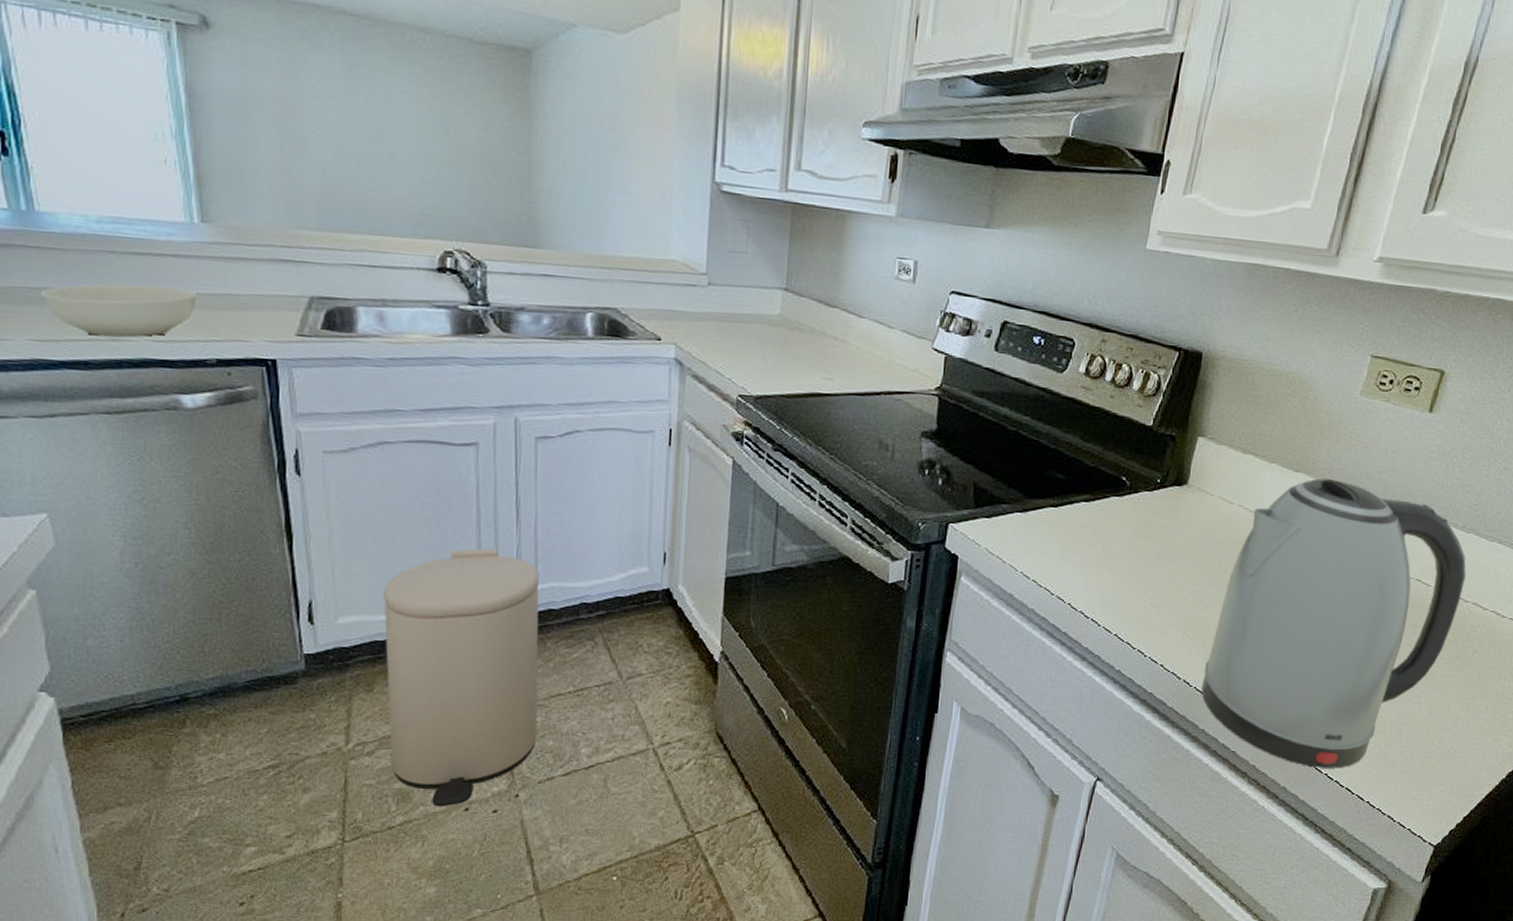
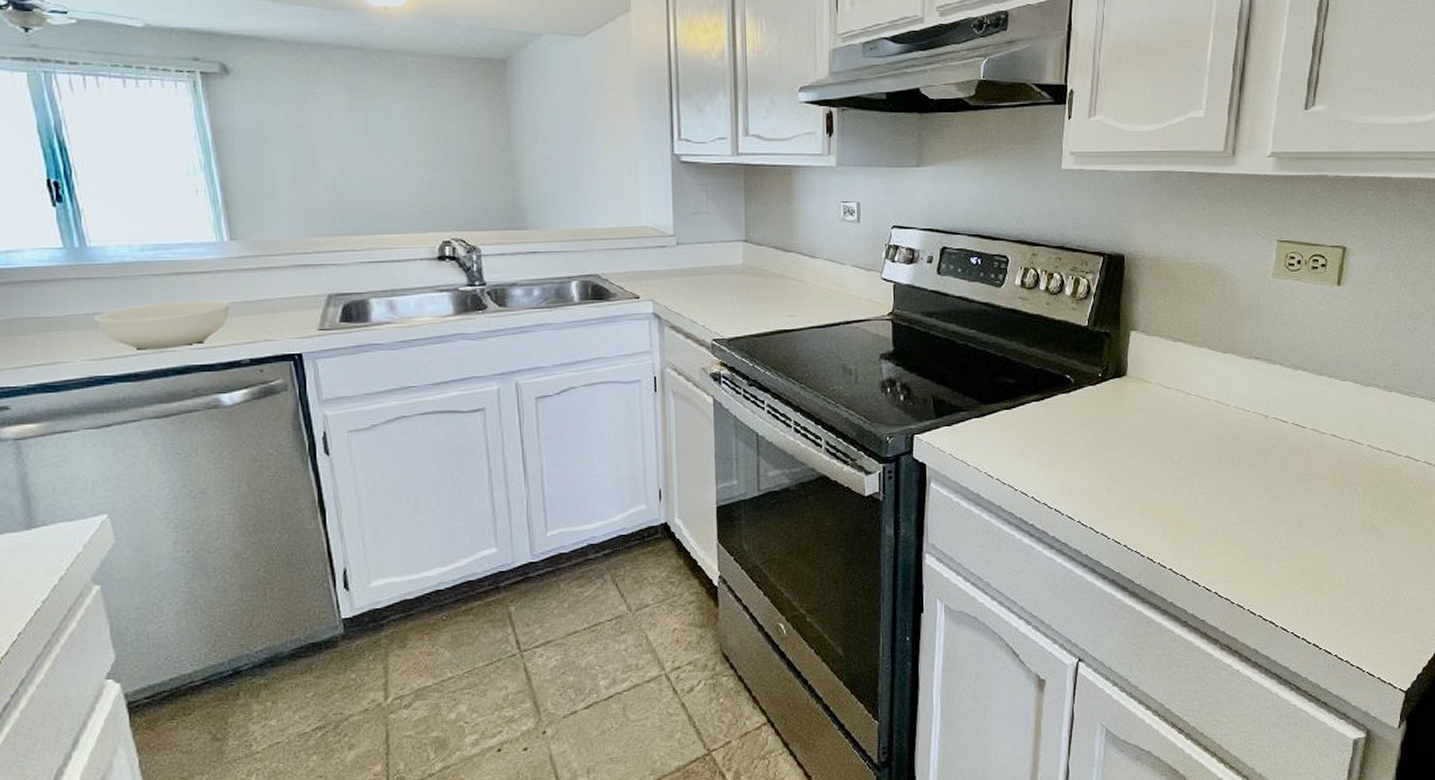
pedal bin: present [383,548,539,807] -> none [410,502,559,751]
kettle: present [1201,478,1467,769] -> none [1165,356,1395,628]

